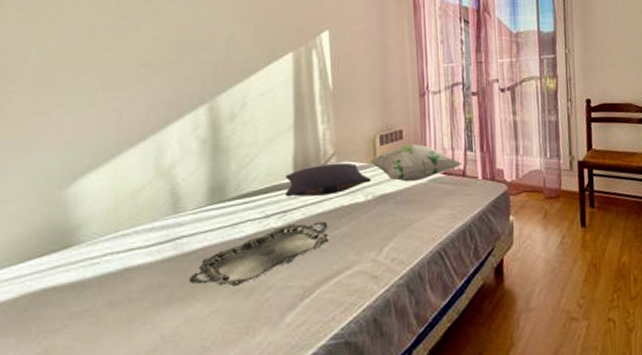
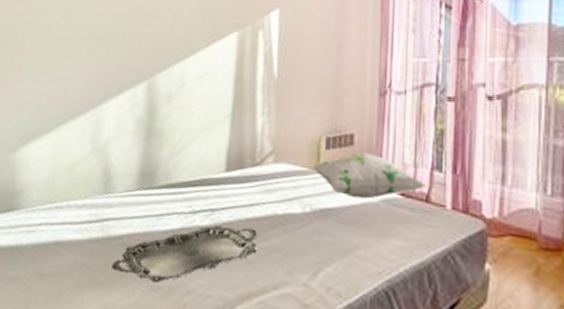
pillow: present [285,162,372,197] -> none [215,163,313,199]

